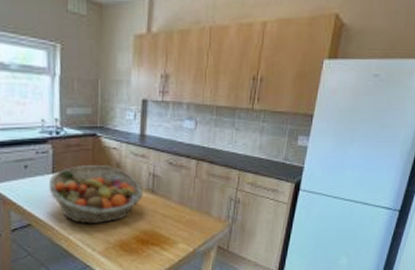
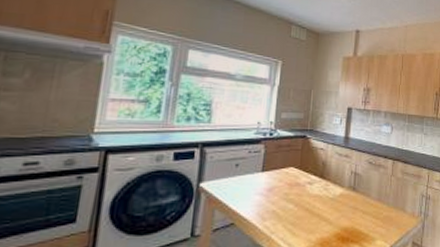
fruit basket: present [48,164,143,225] -> none [256,163,345,223]

